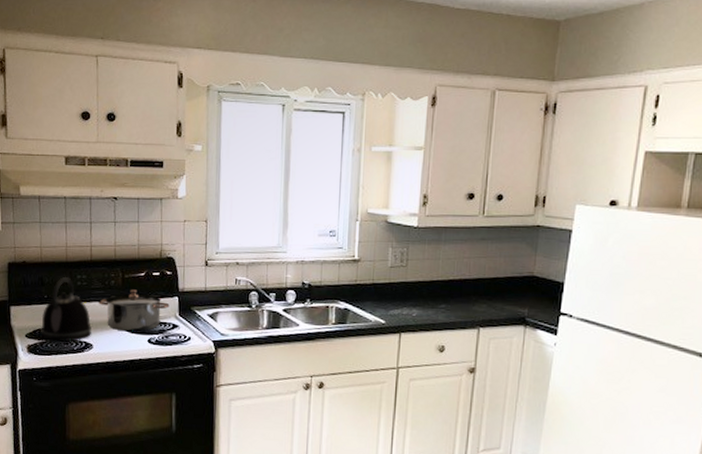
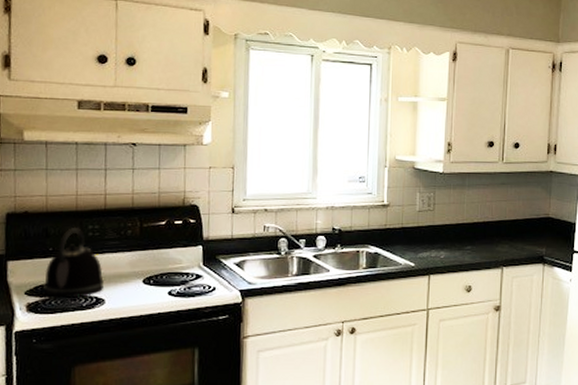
cooking pot: present [98,289,170,332] -> none [112,239,193,284]

